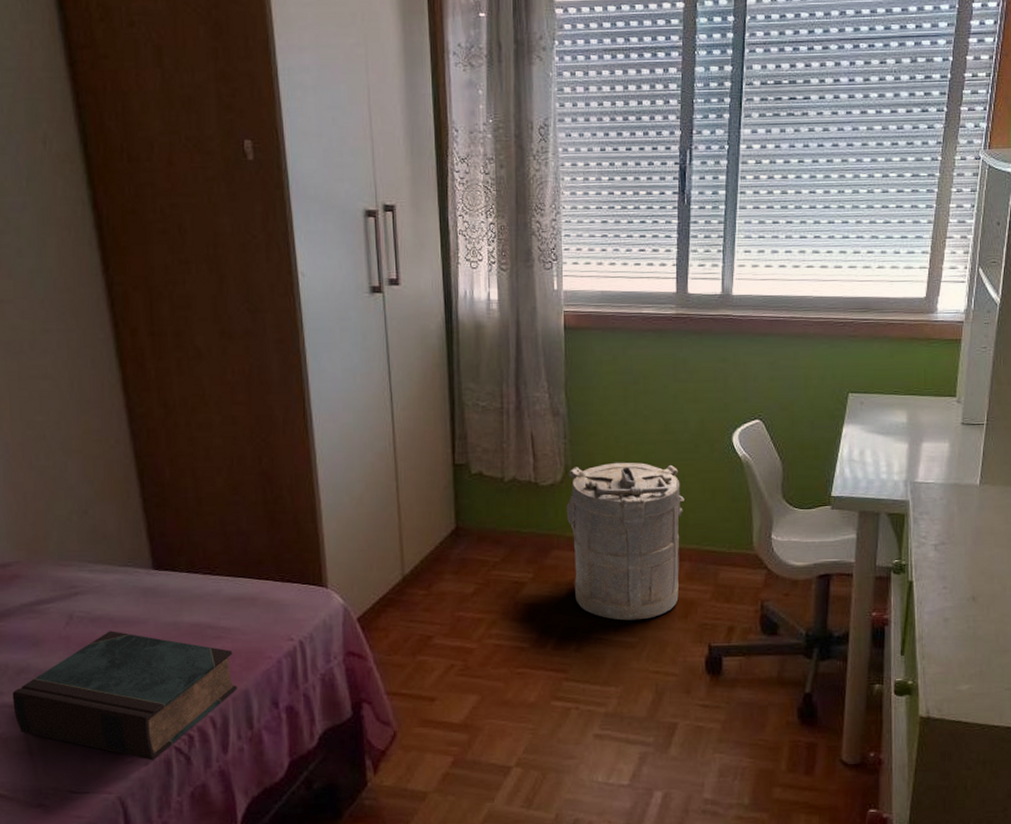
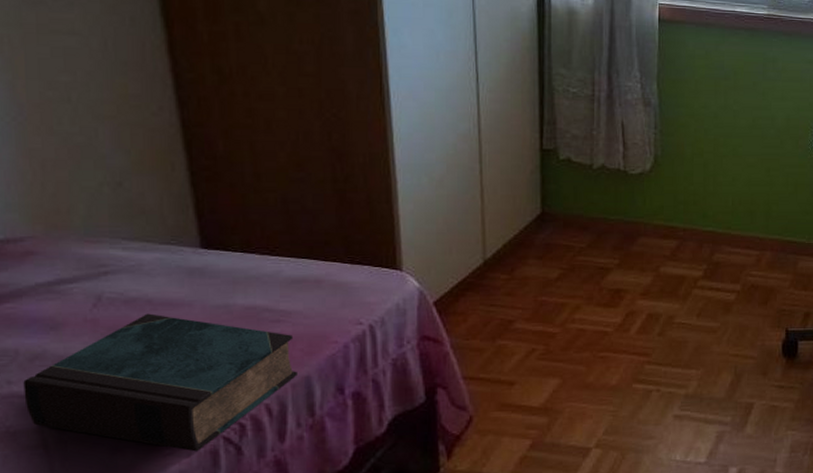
laundry hamper: present [566,462,684,621] -> none [654,154,769,306]

